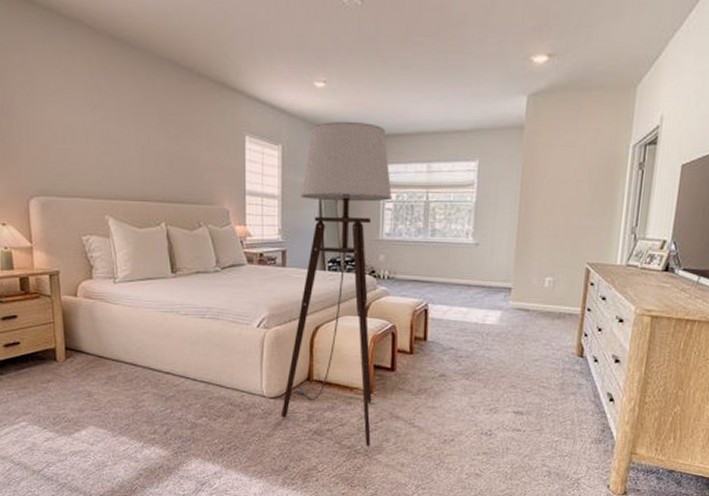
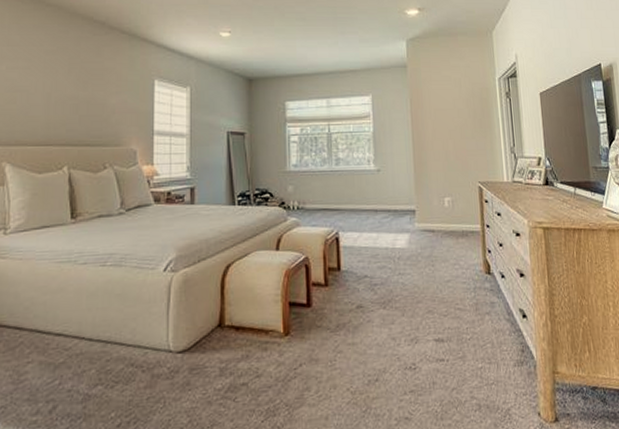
floor lamp: present [282,121,393,448] -> none [190,64,297,401]

